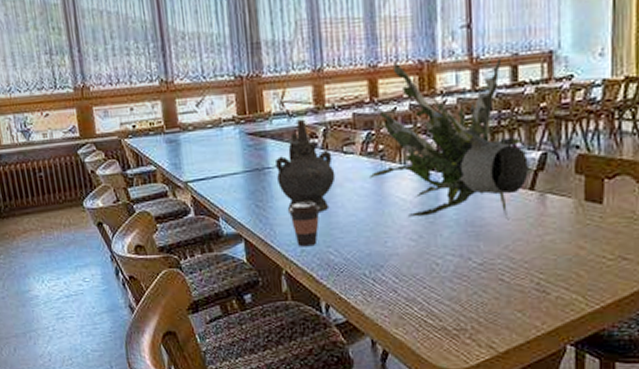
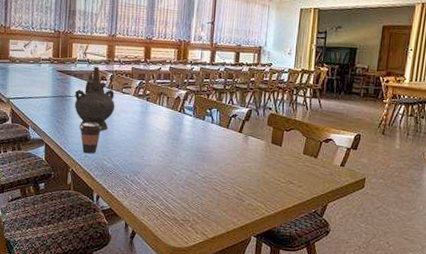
plant: present [370,56,530,219] -> none [138,39,241,149]

